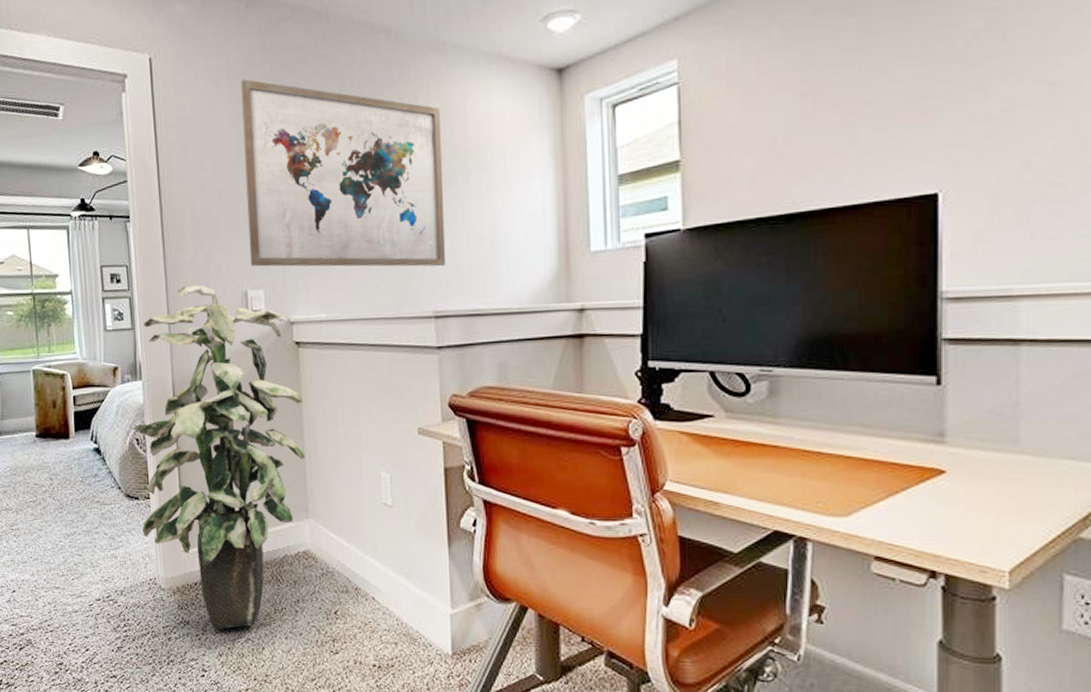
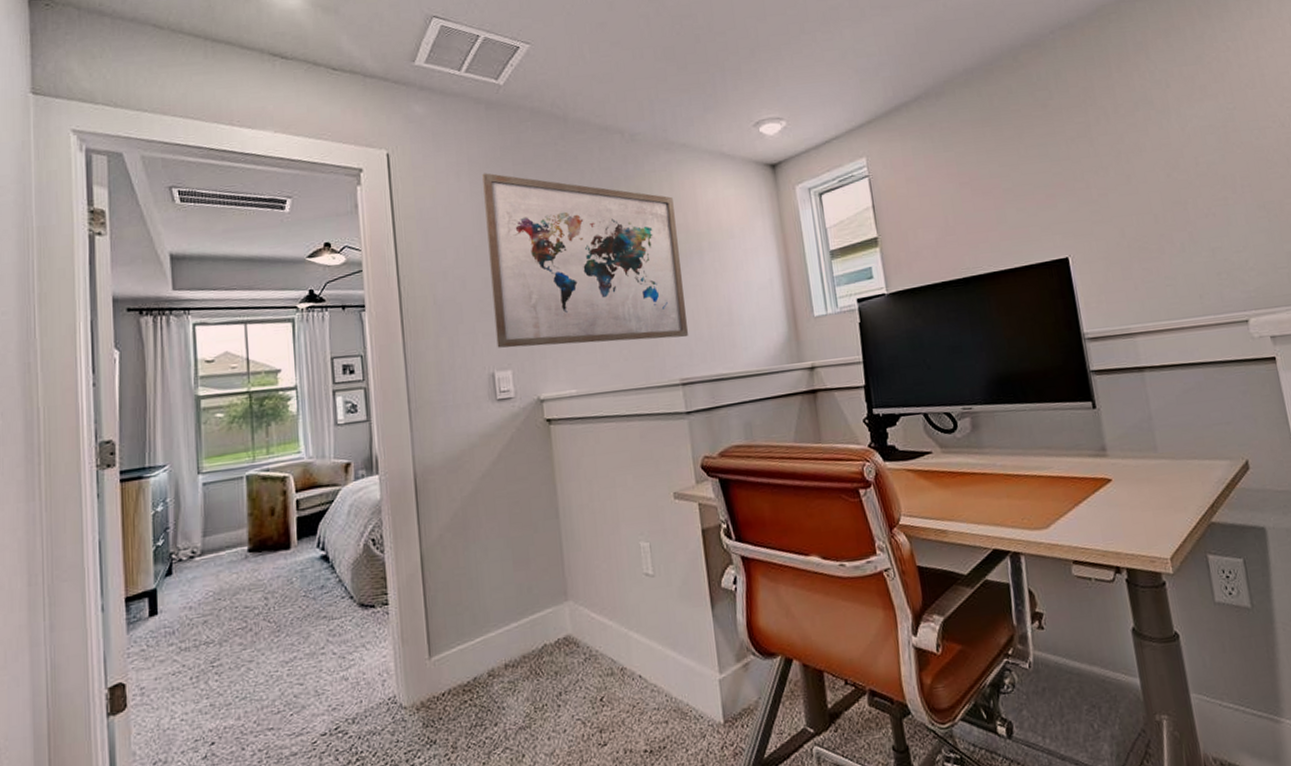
indoor plant: present [132,285,305,630] -> none [366,369,562,744]

